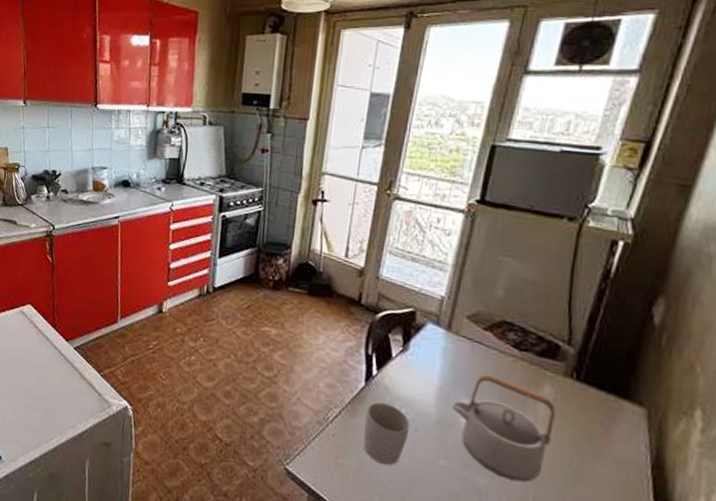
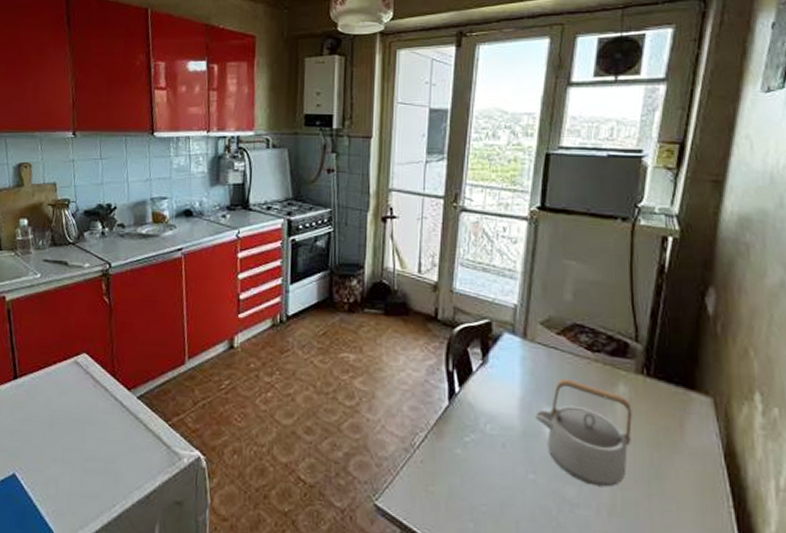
mug: present [363,402,410,466] -> none [451,420,496,487]

